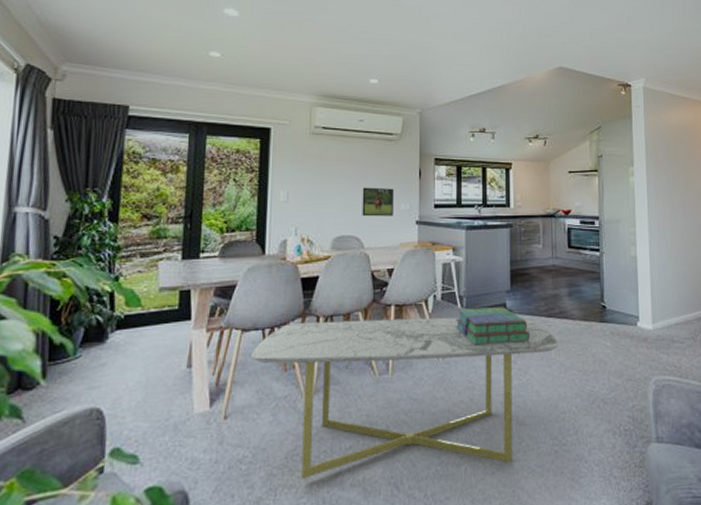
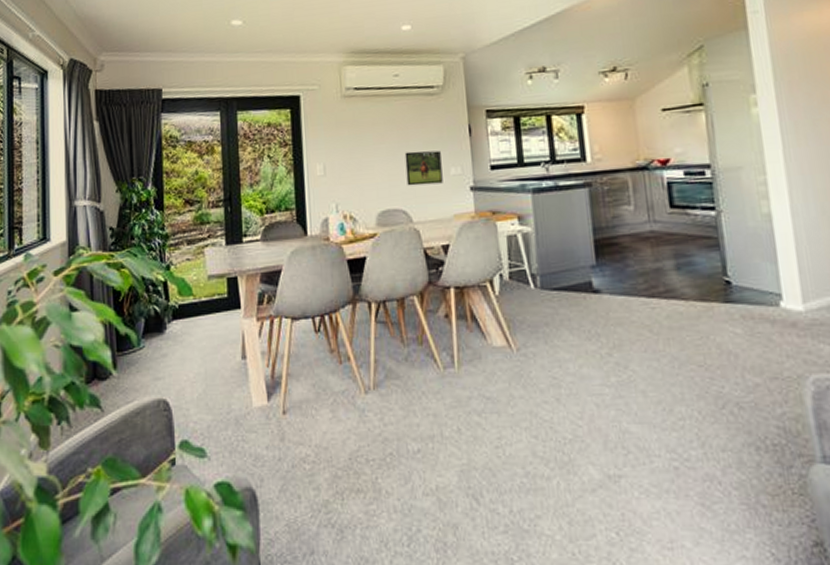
coffee table: present [251,317,559,479] -> none [303,298,668,483]
stack of books: present [456,307,531,346] -> none [529,286,629,334]

